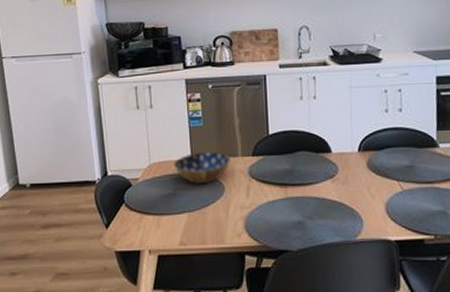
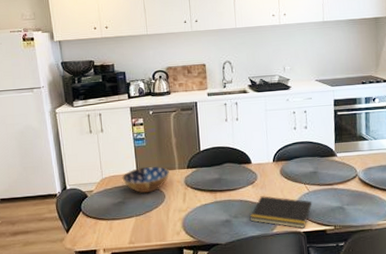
notepad: none [328,193,407,236] -> present [250,196,312,229]

